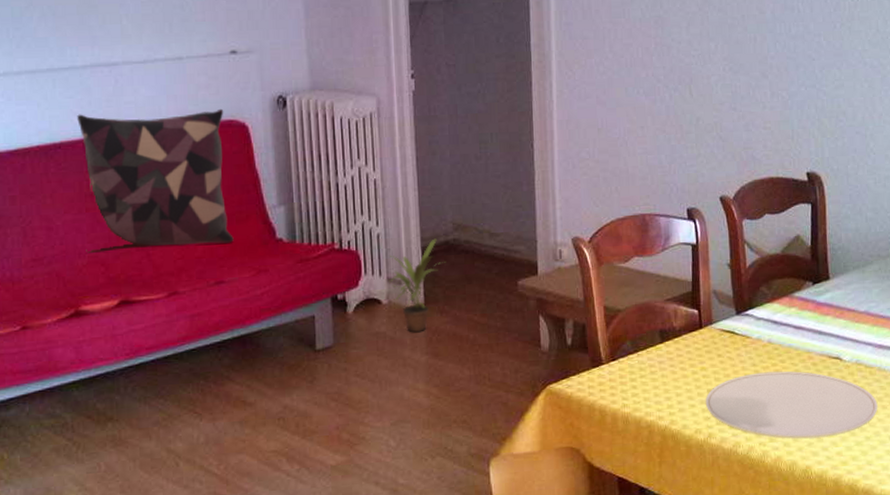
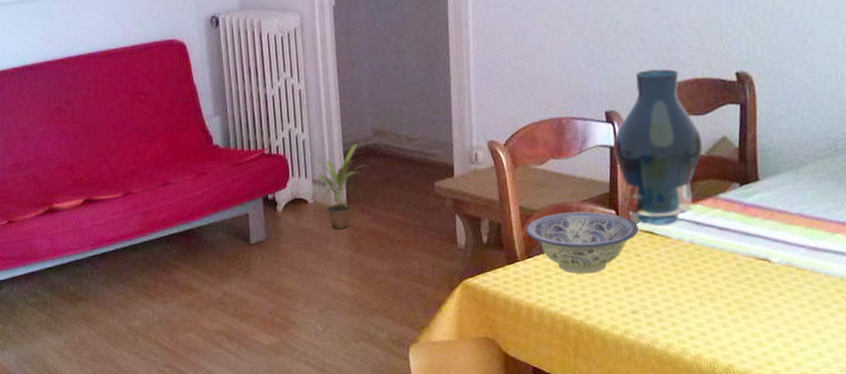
pillow: present [77,108,234,254] -> none [43,29,177,160]
bowl: none [610,311,721,376] -> present [526,211,639,274]
vase: none [695,166,778,324] -> present [613,68,702,225]
plate: present [705,371,878,439] -> none [622,271,810,338]

